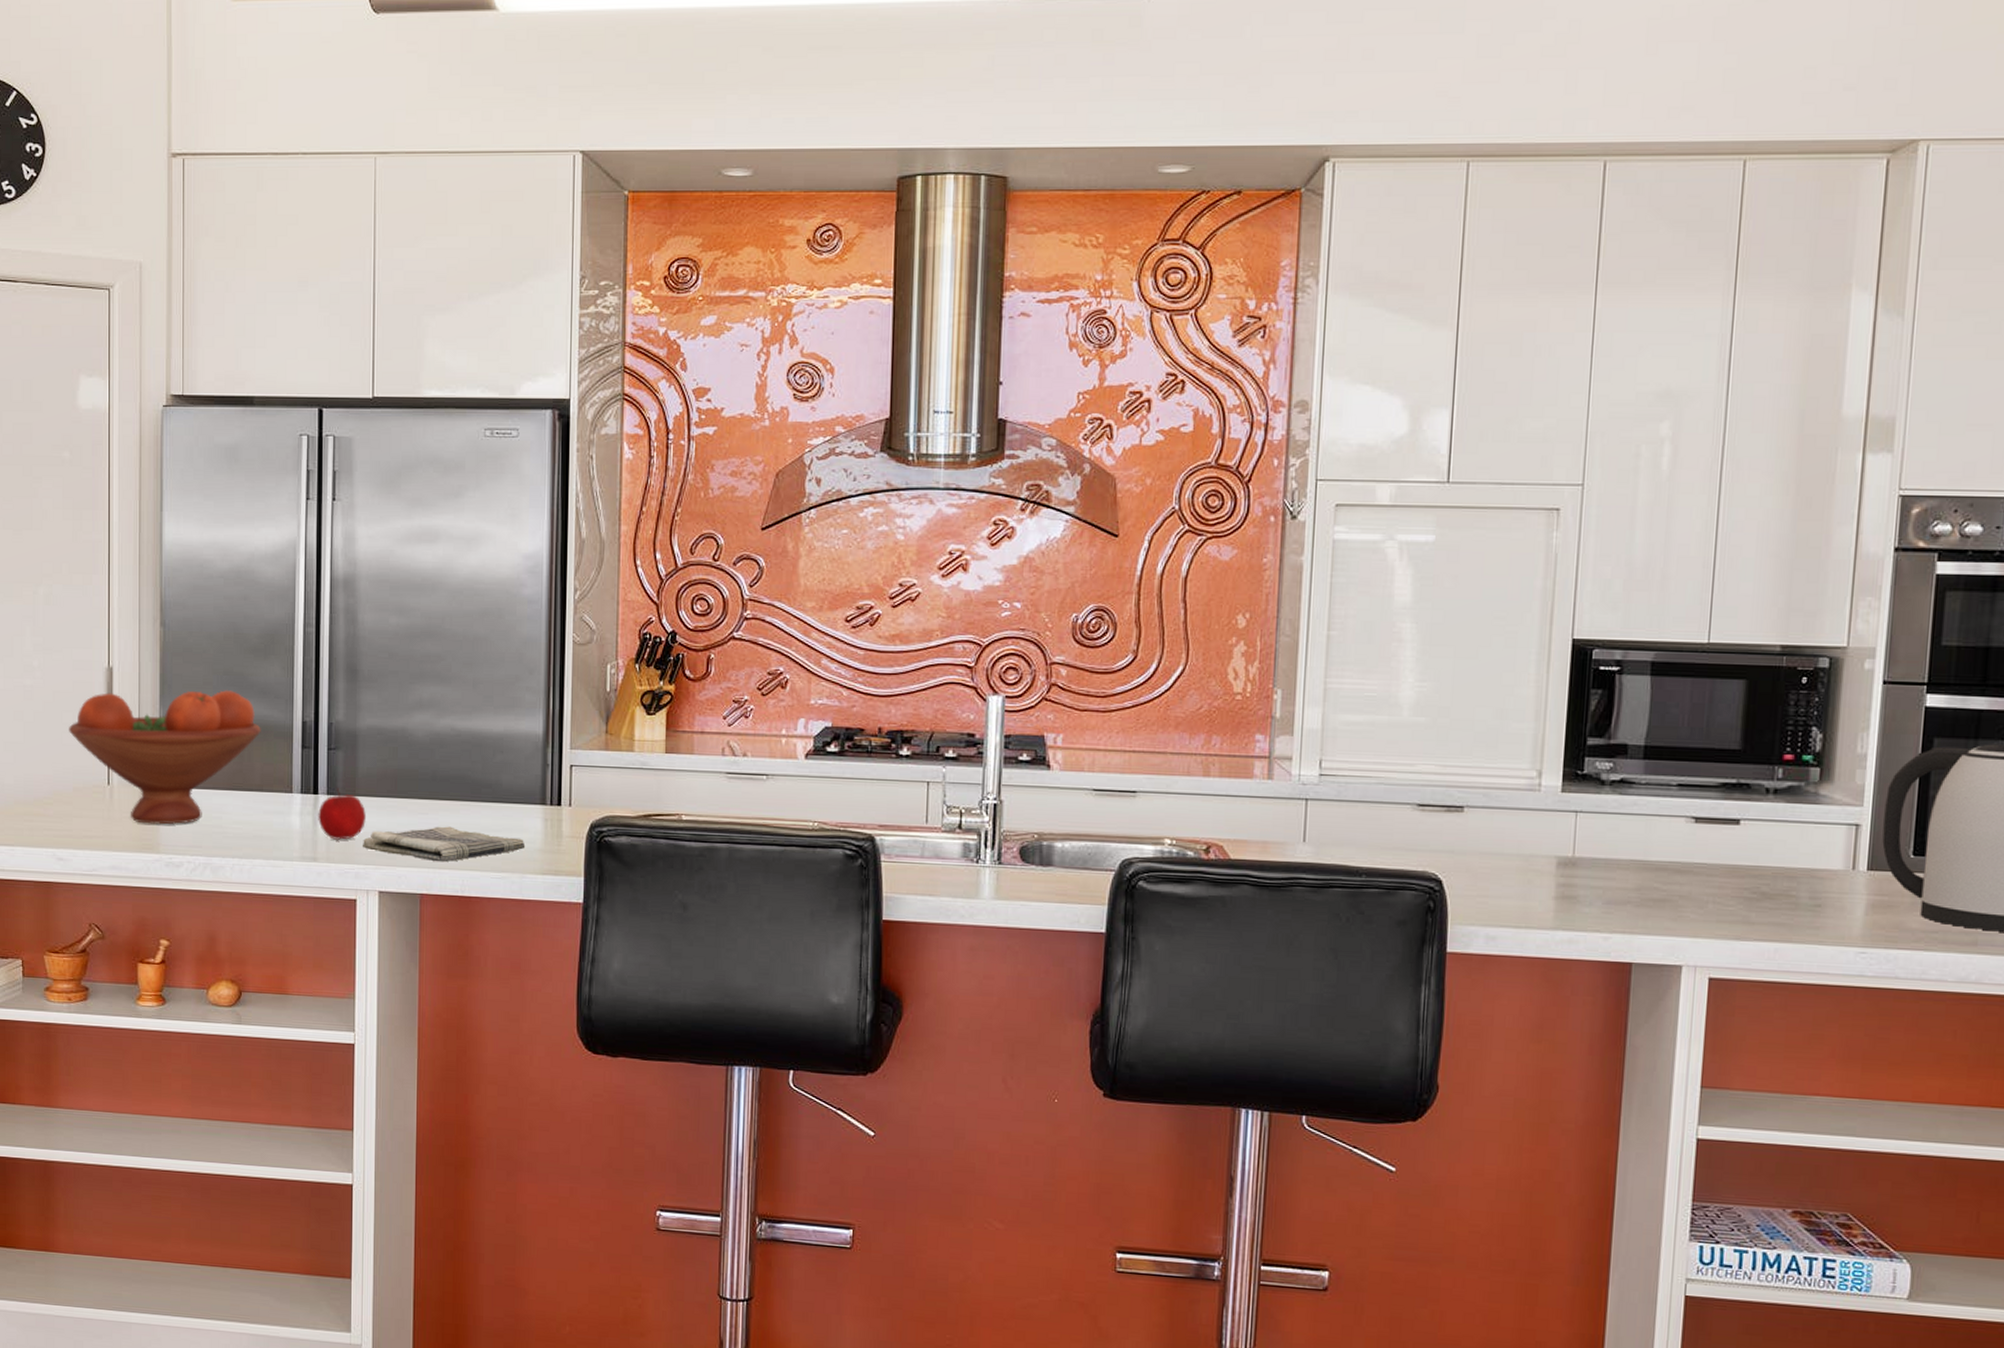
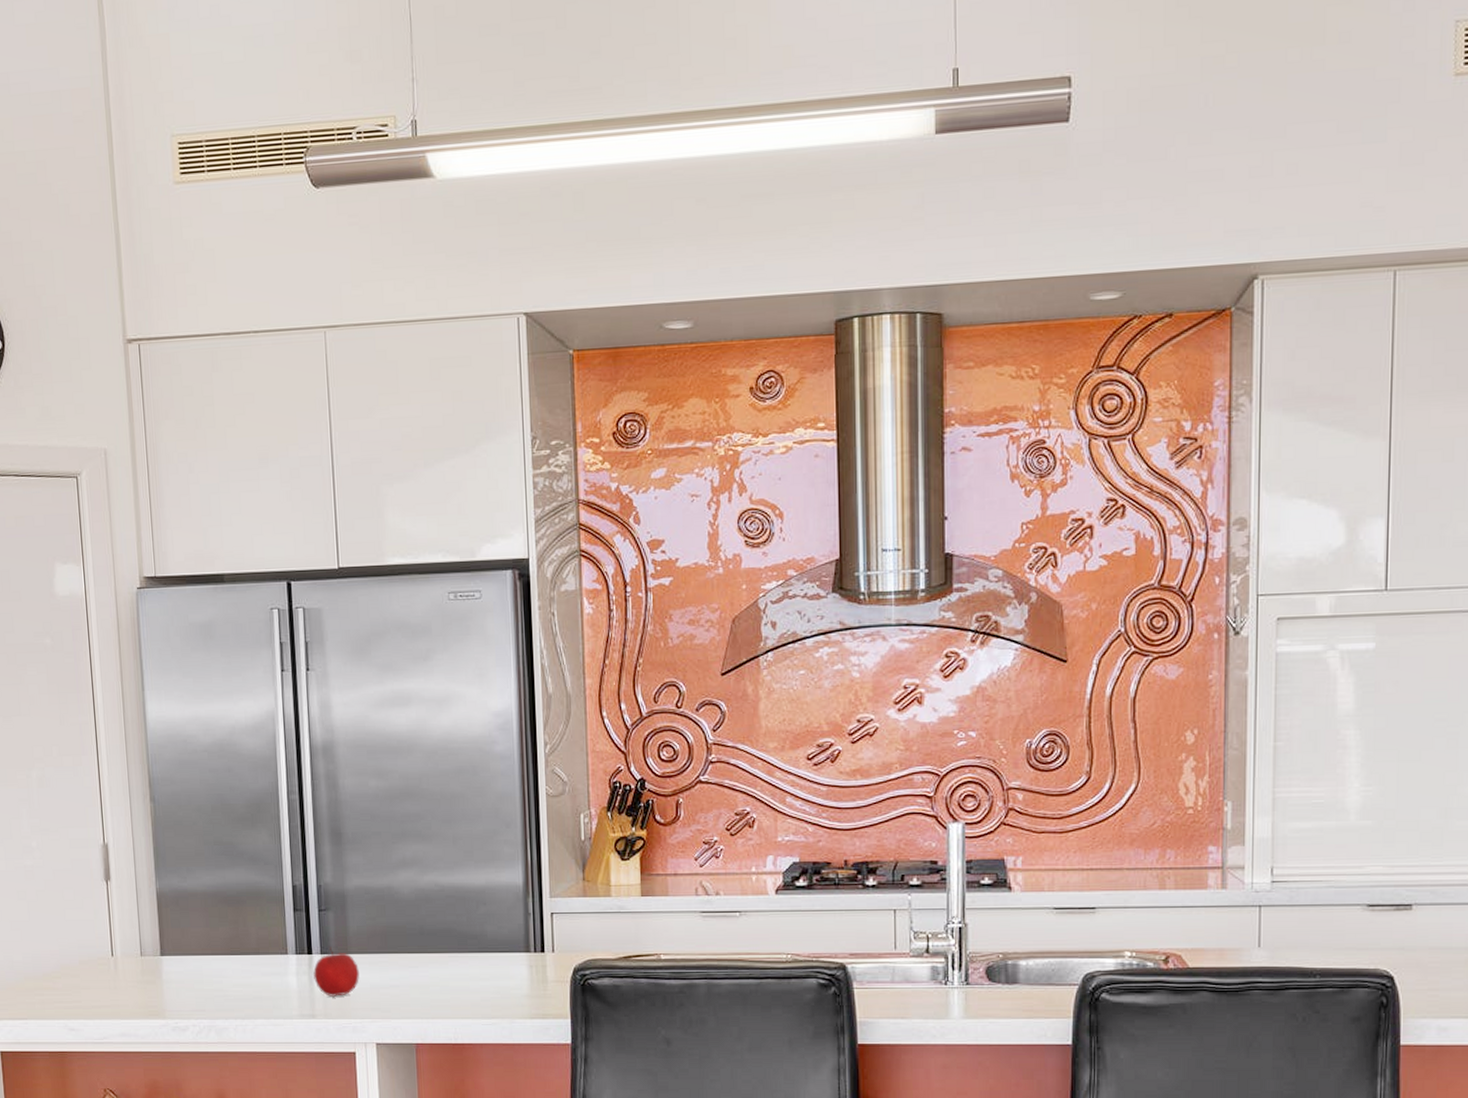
fruit bowl: present [69,690,261,825] -> none [71,860,254,992]
dish towel: present [363,826,526,863] -> none [358,978,513,1013]

